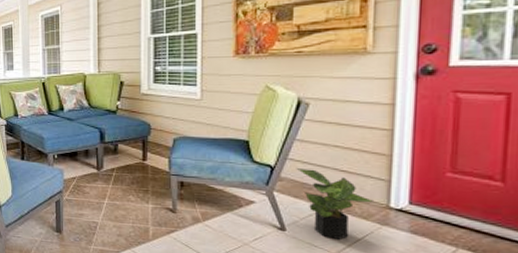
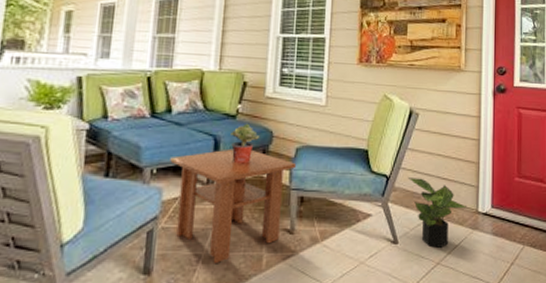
coffee table: none [66,139,175,230] -> present [170,148,297,263]
potted plant: none [113,118,139,152] -> present [230,123,261,164]

